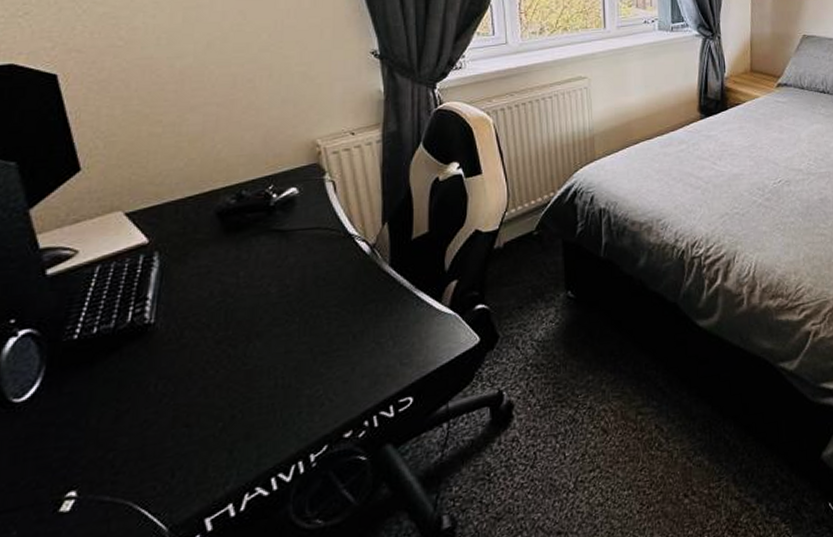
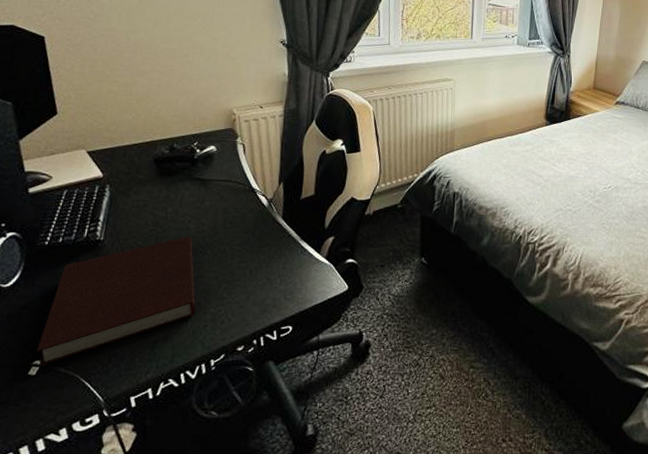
notebook: none [70,303,285,499] -> present [37,236,196,367]

